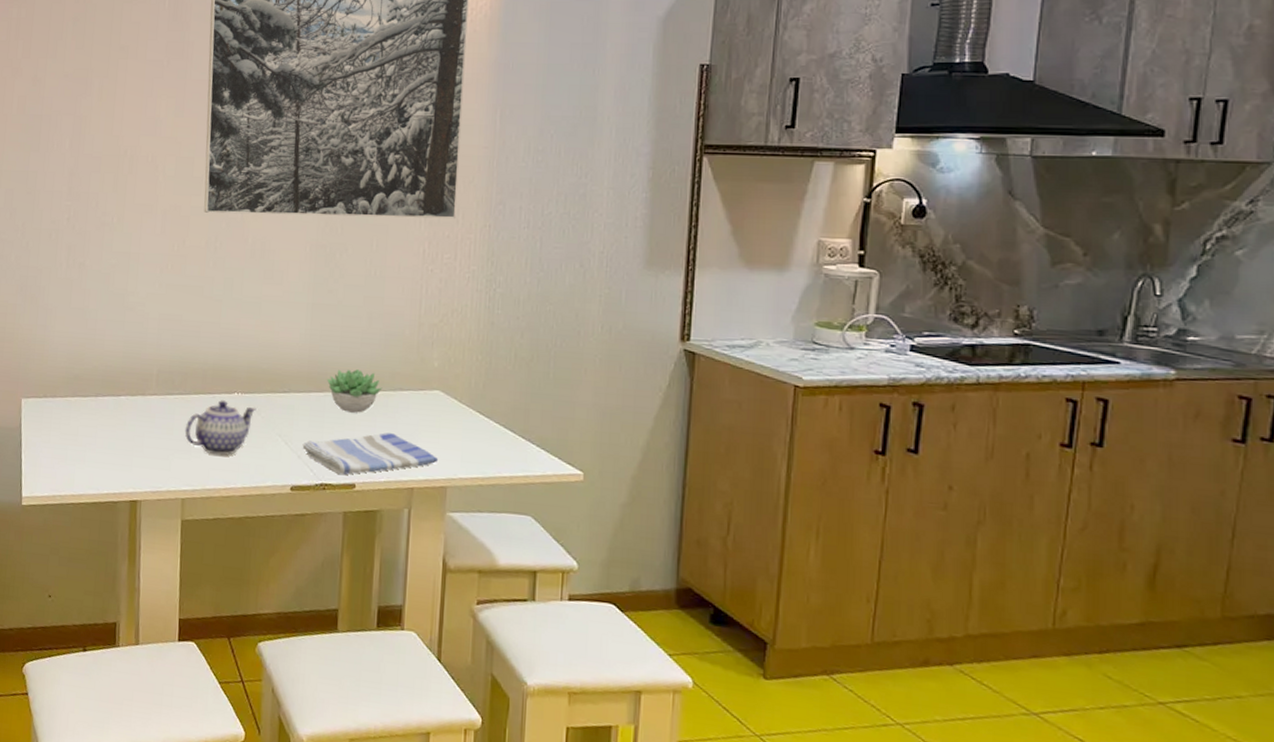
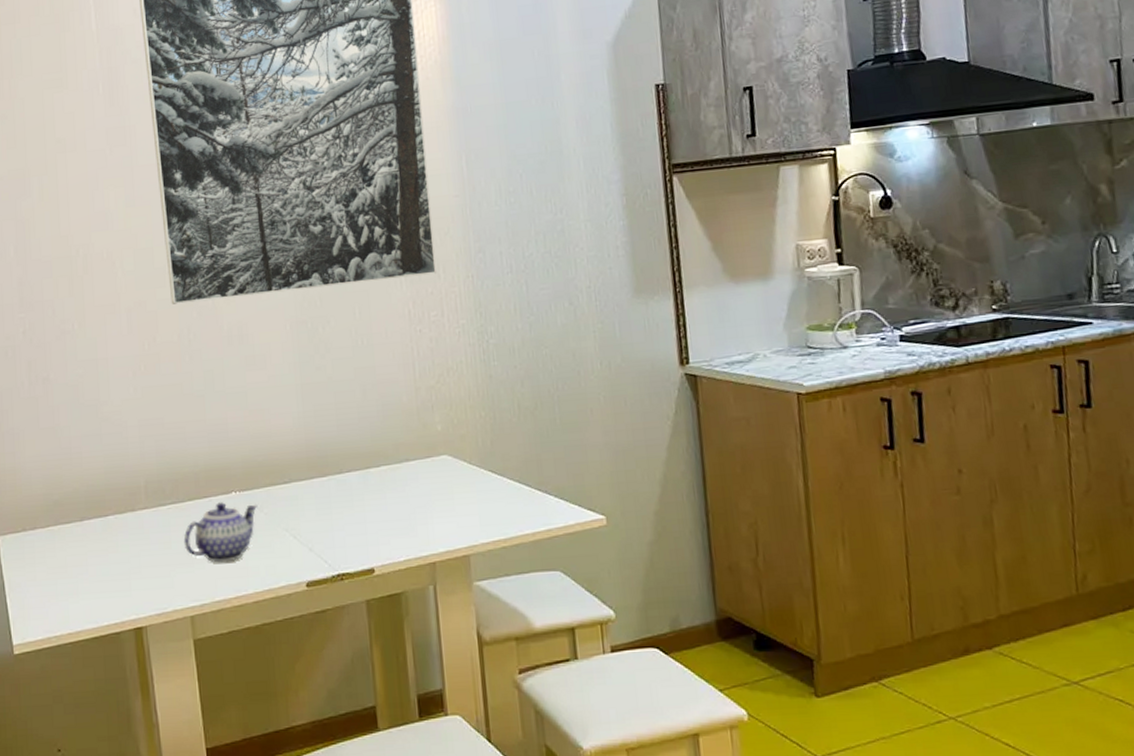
dish towel: present [302,433,439,476] -> none [312,508,457,562]
succulent plant: present [327,369,383,413] -> none [328,446,388,494]

